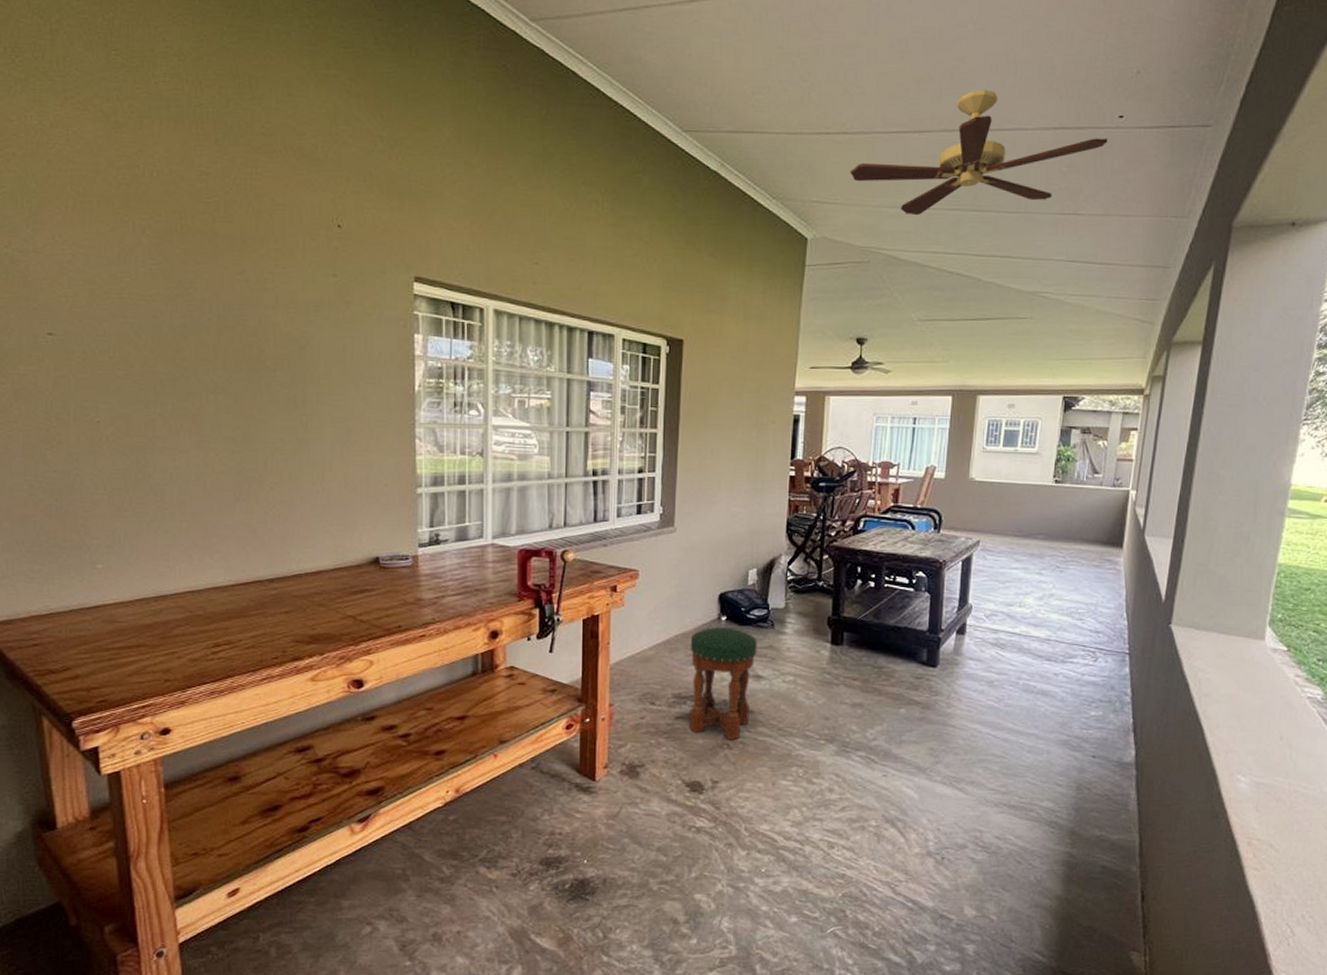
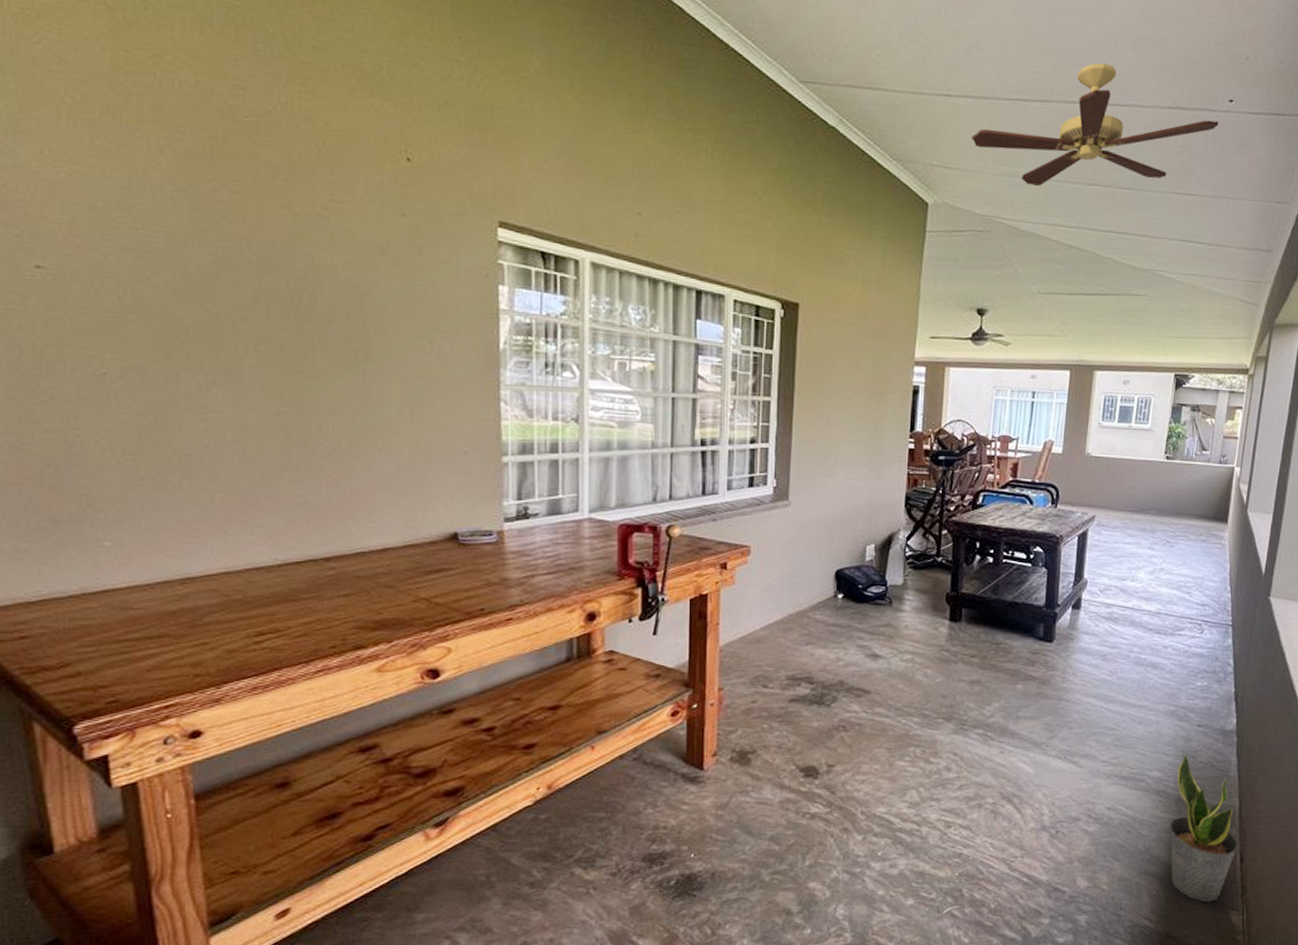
stool: present [689,627,758,740] -> none [804,606,875,722]
potted plant: none [1062,784,1139,940] -> present [1169,753,1238,902]

